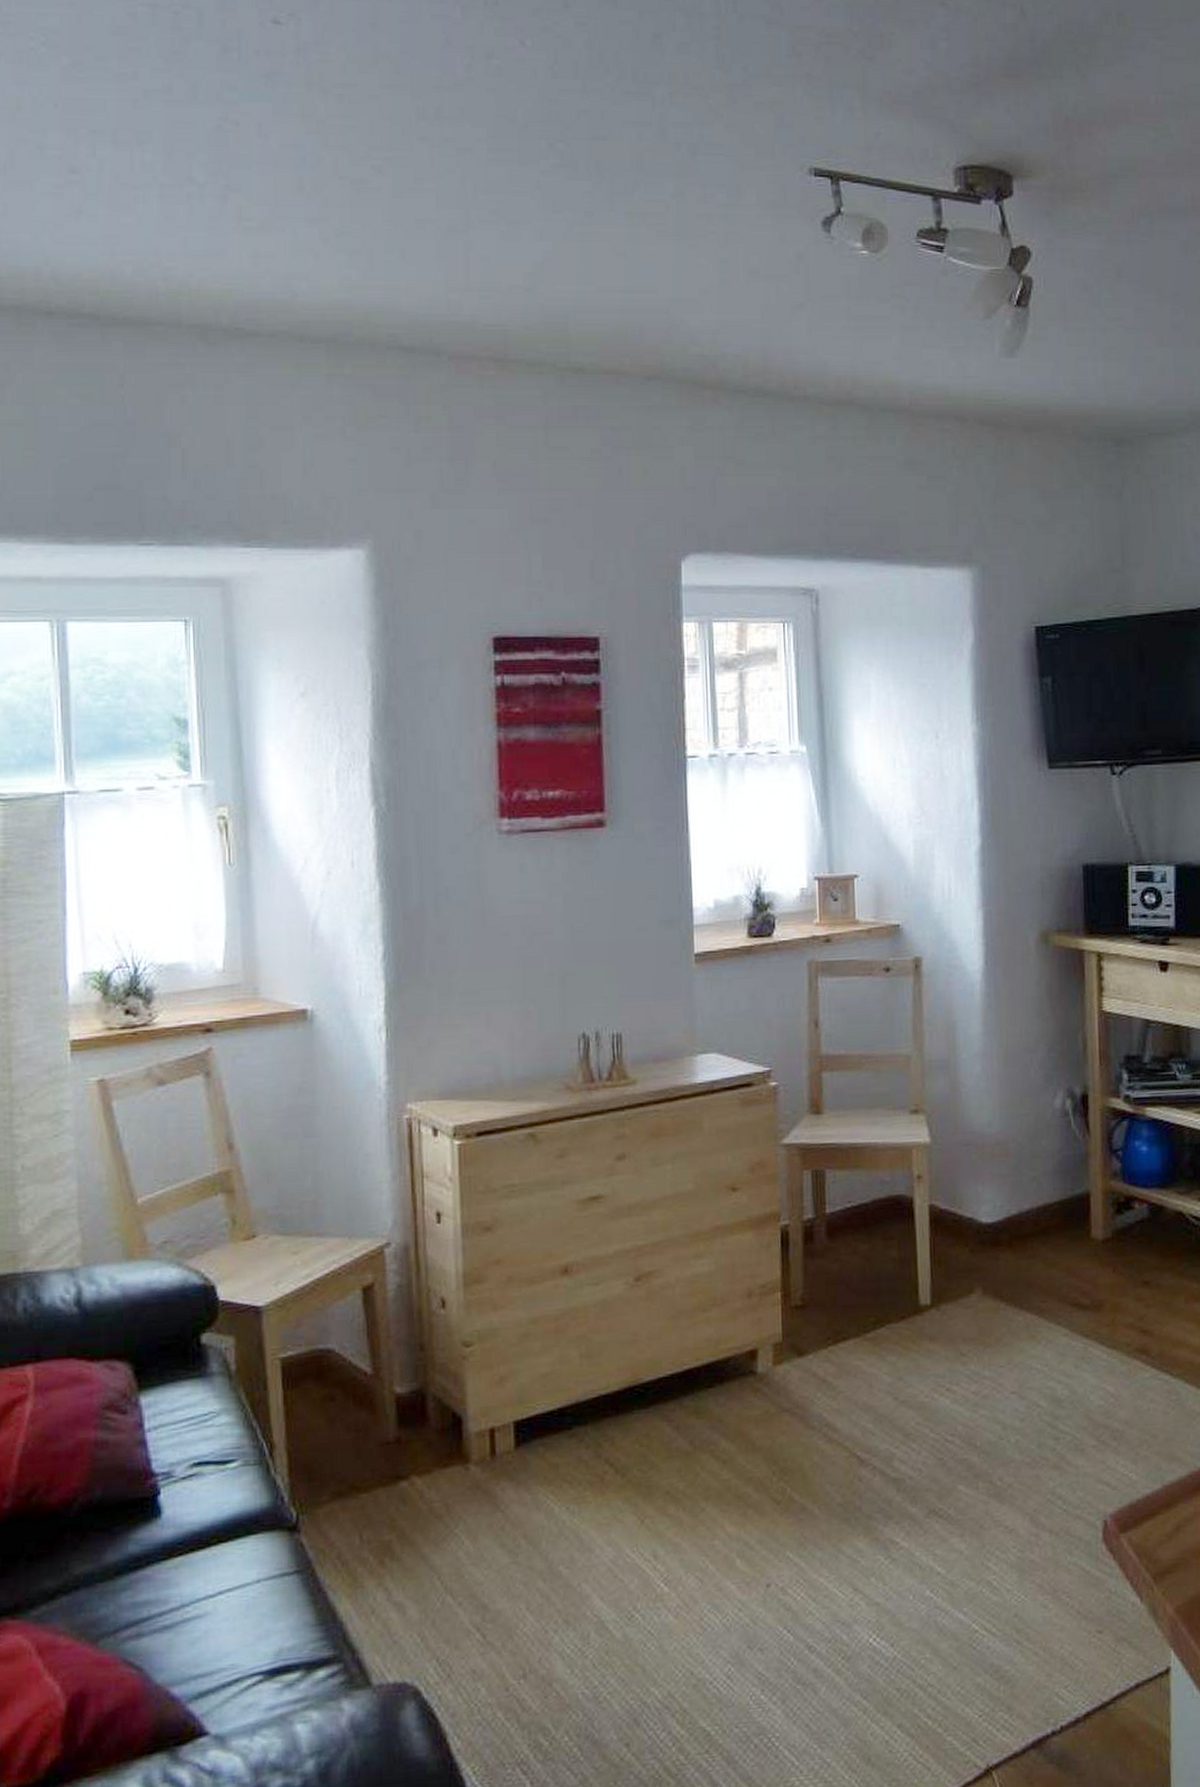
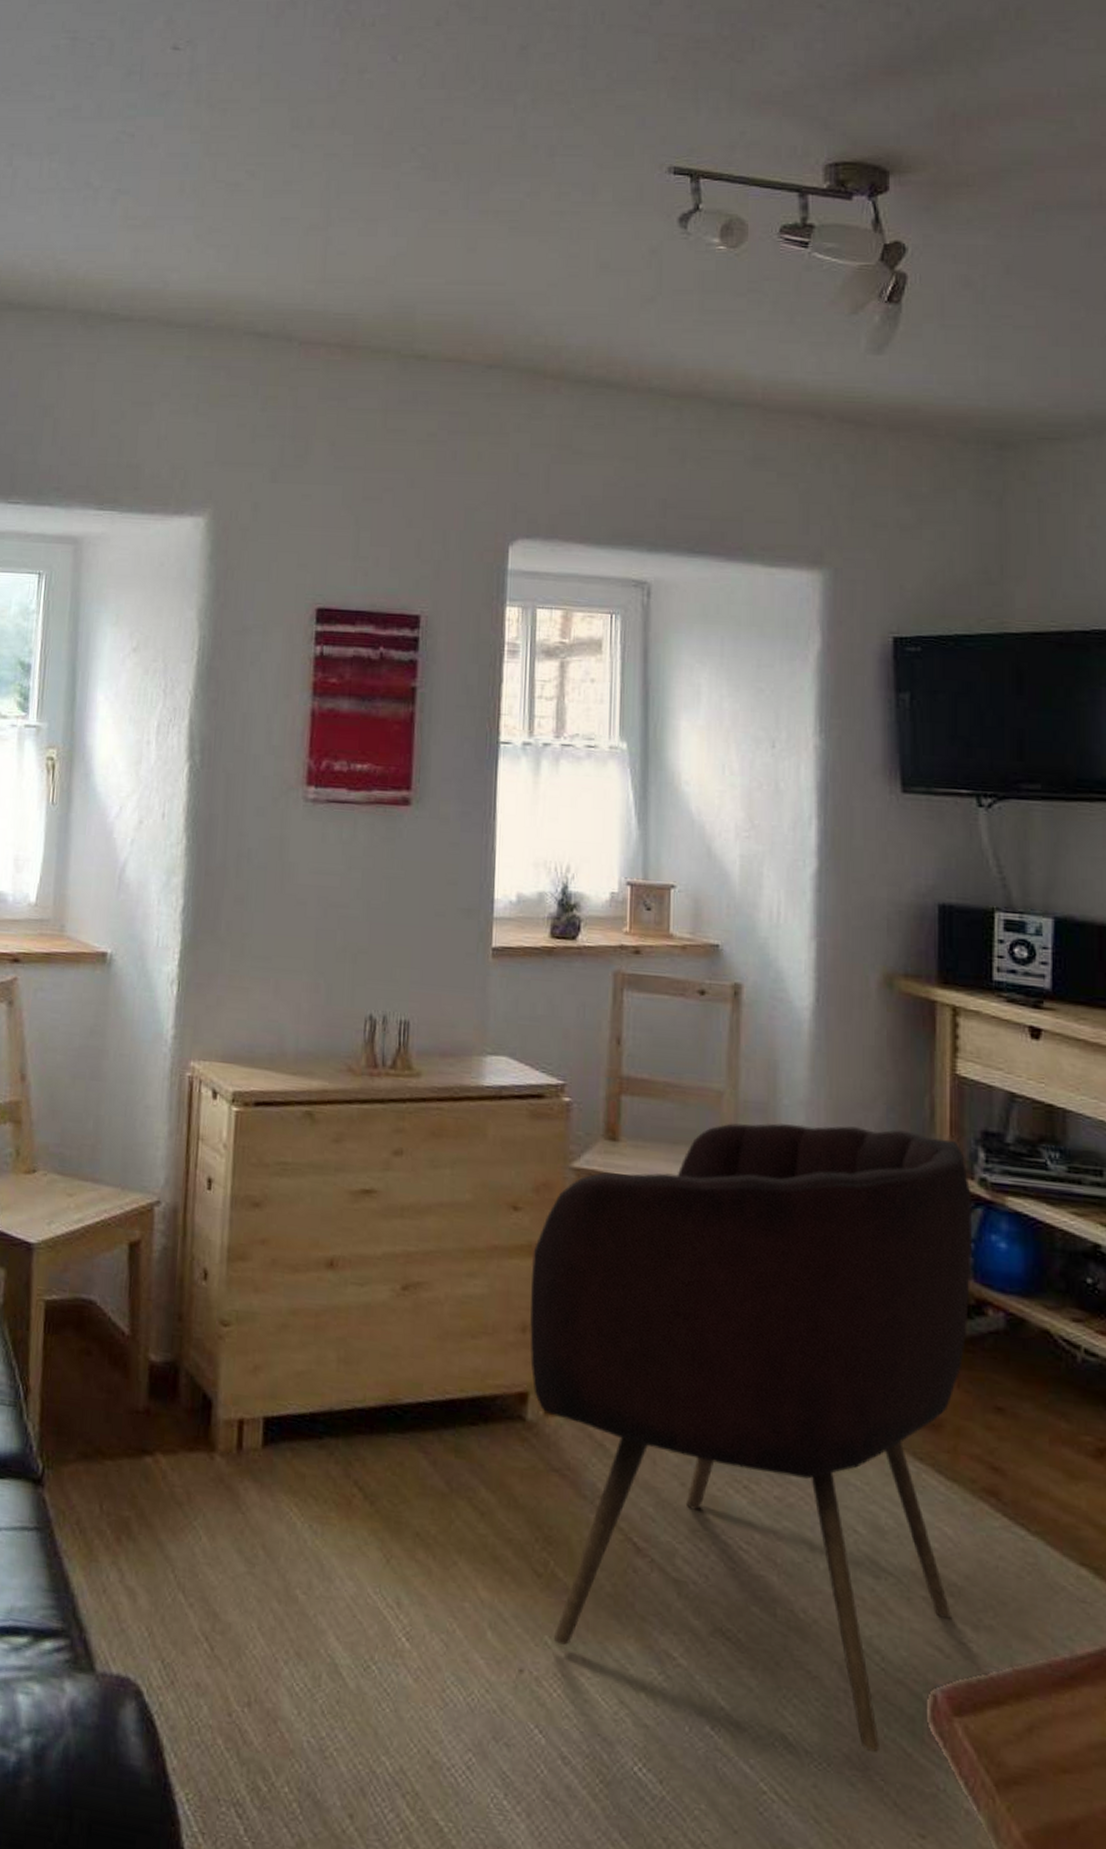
armchair: none [752,1065,1122,1577] -> present [529,1123,973,1752]

